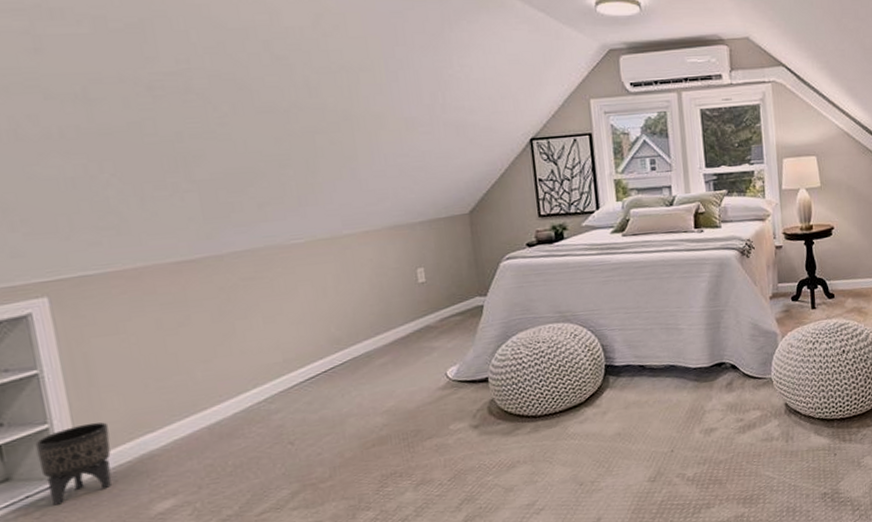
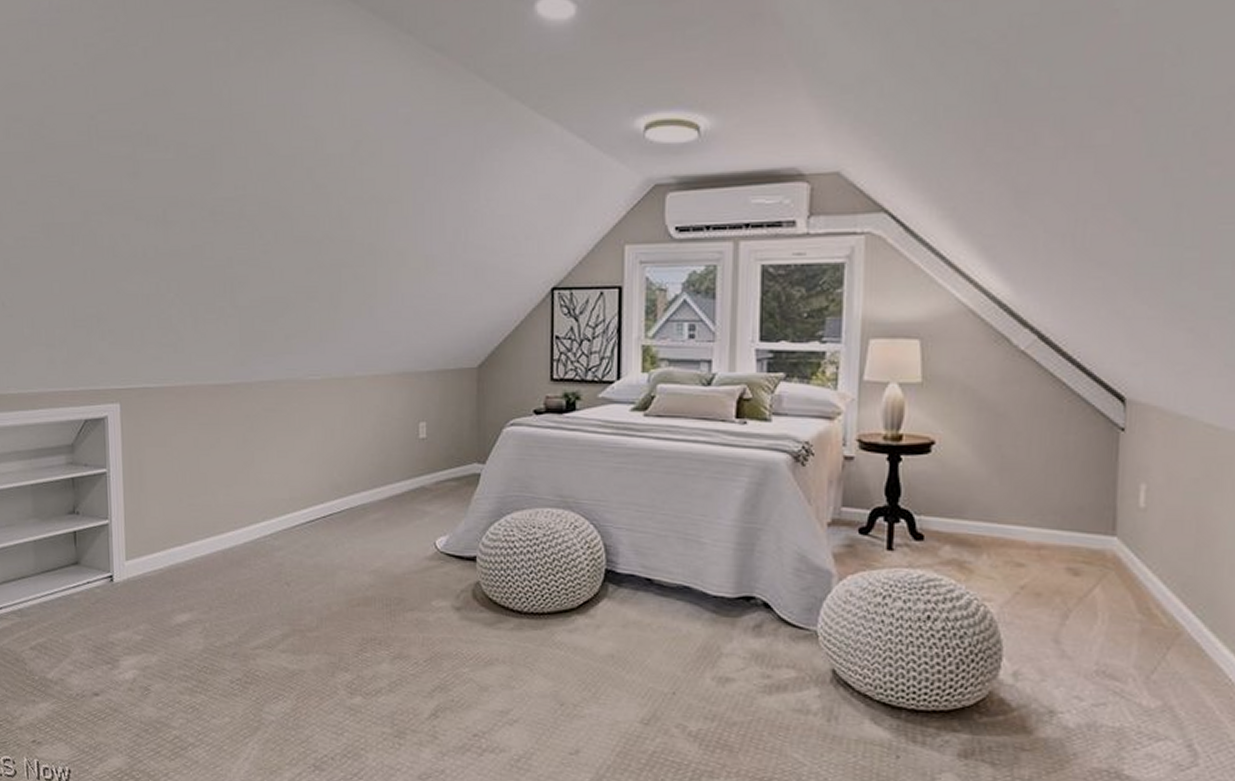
planter: present [35,422,112,506] -> none [98,526,150,596]

